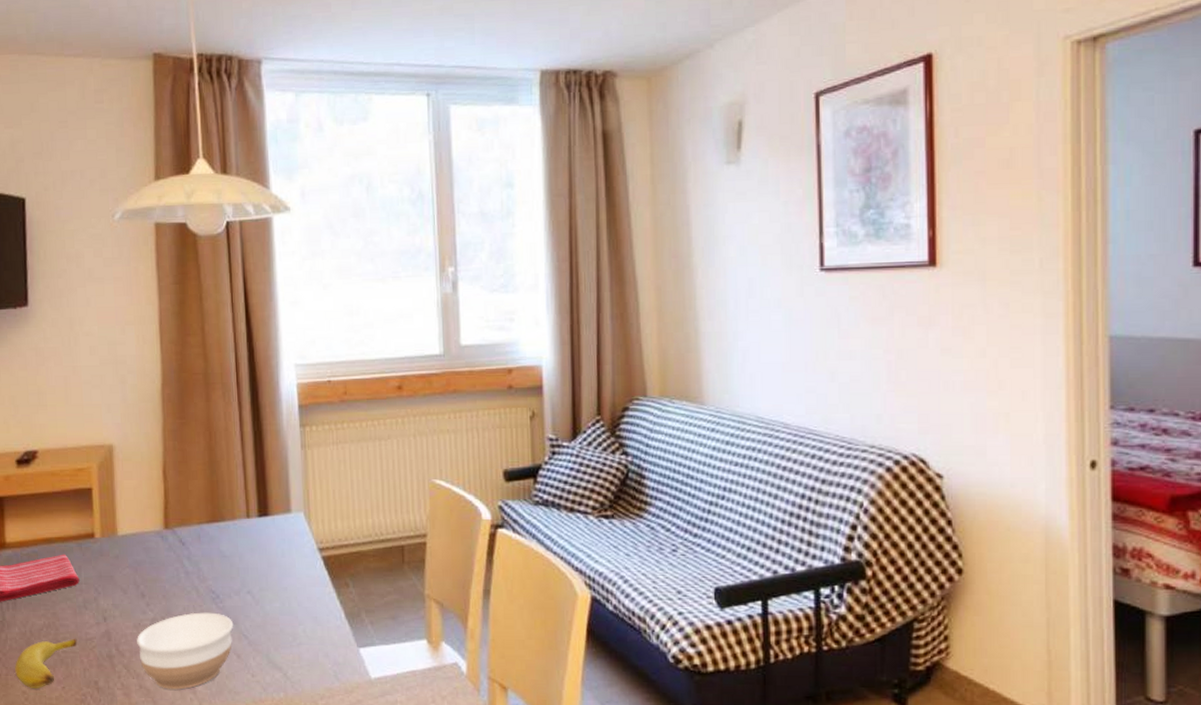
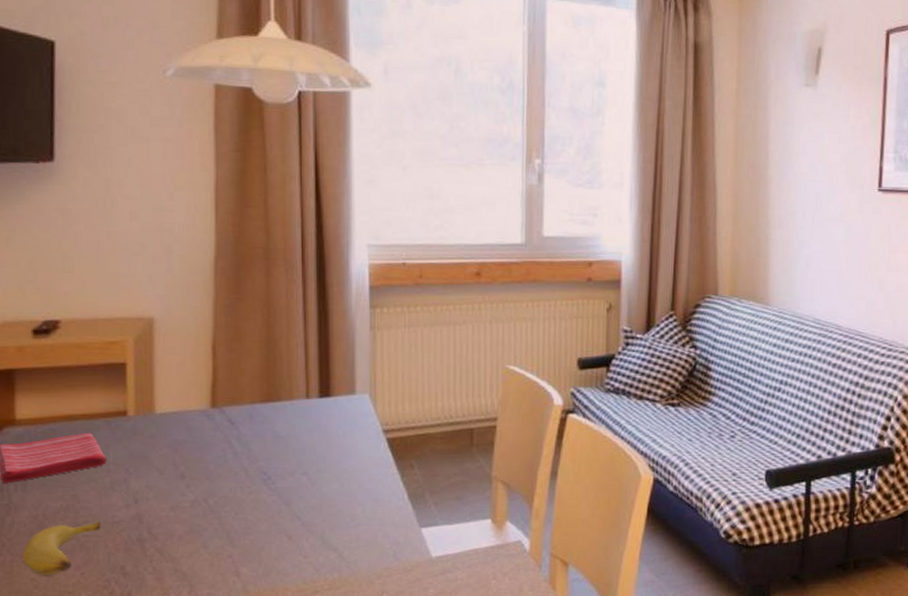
bowl: present [137,612,234,690] -> none [173,494,286,573]

